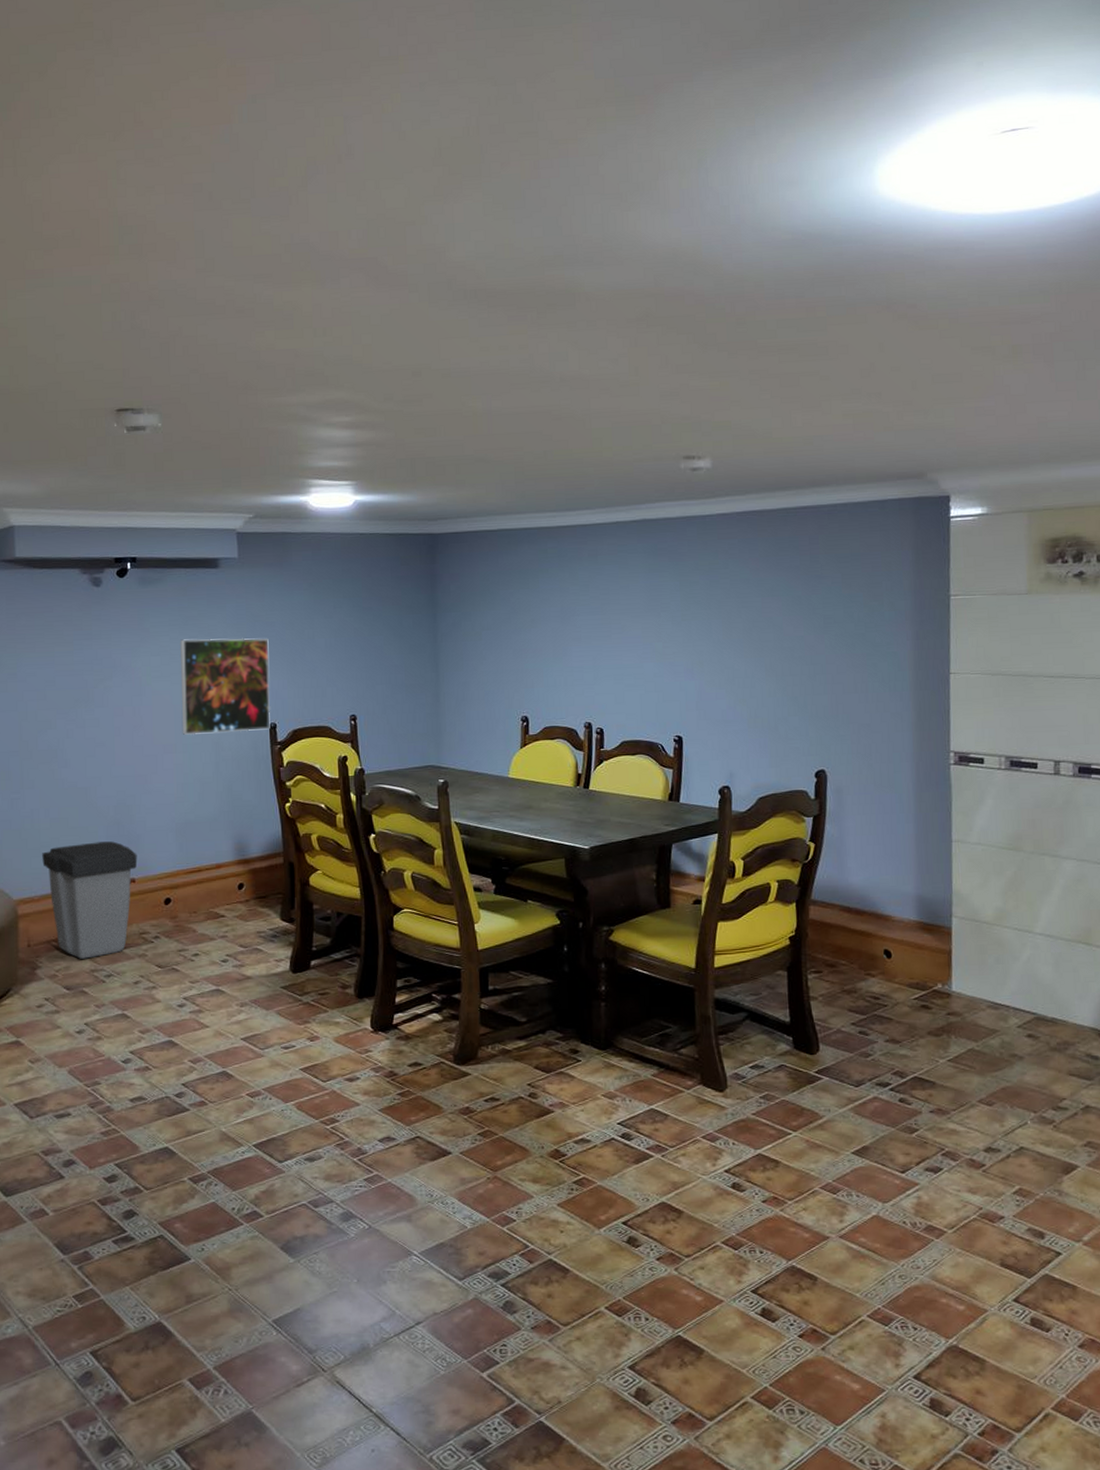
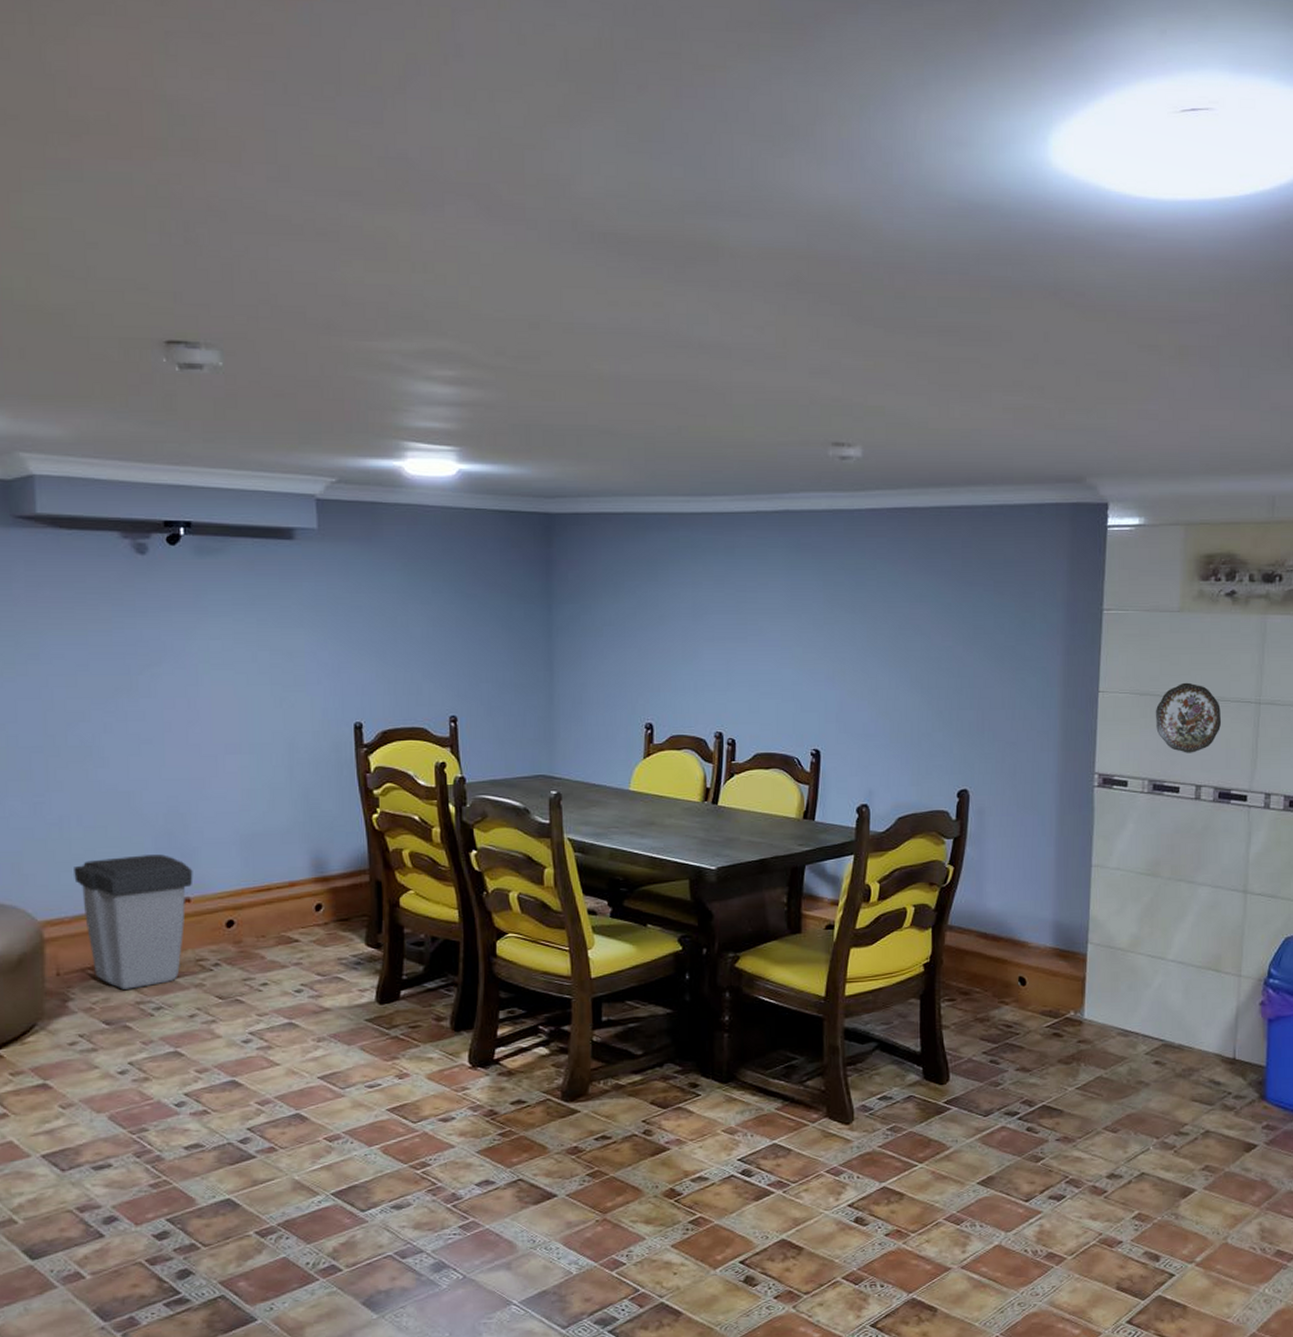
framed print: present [179,638,271,736] -> none [245,621,356,734]
decorative plate: none [1008,661,1078,730] -> present [1155,682,1222,753]

